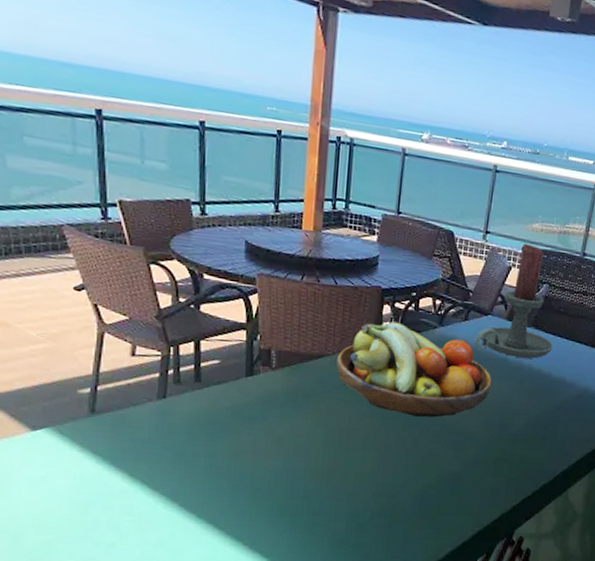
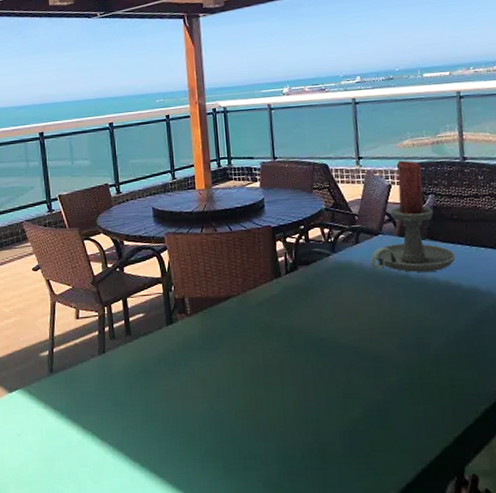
fruit bowl: present [337,321,492,418] -> none [242,255,399,346]

